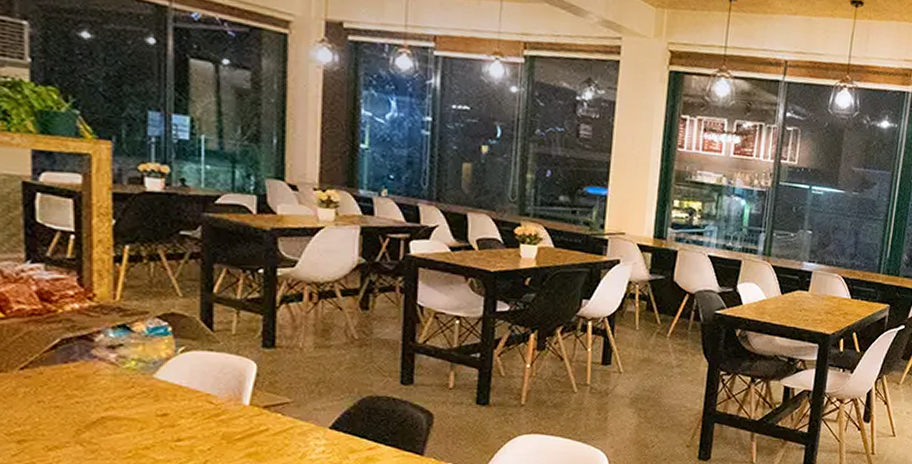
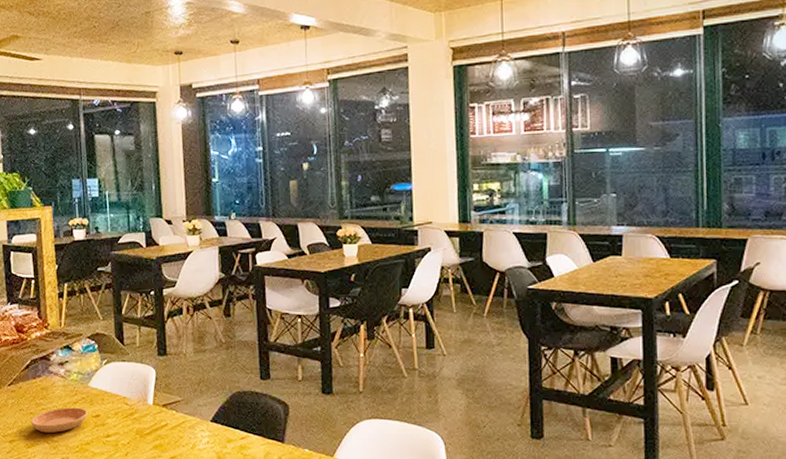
saucer: none [56,402,149,433] -> present [31,407,88,433]

